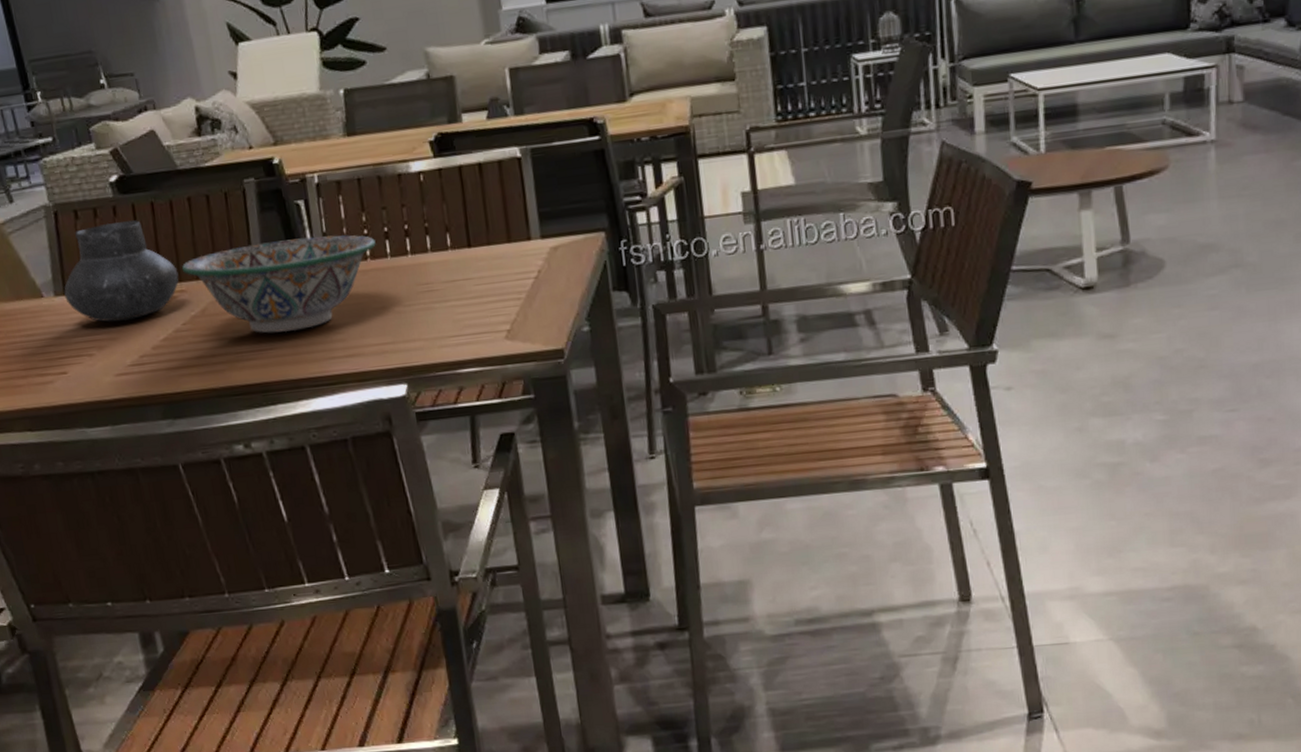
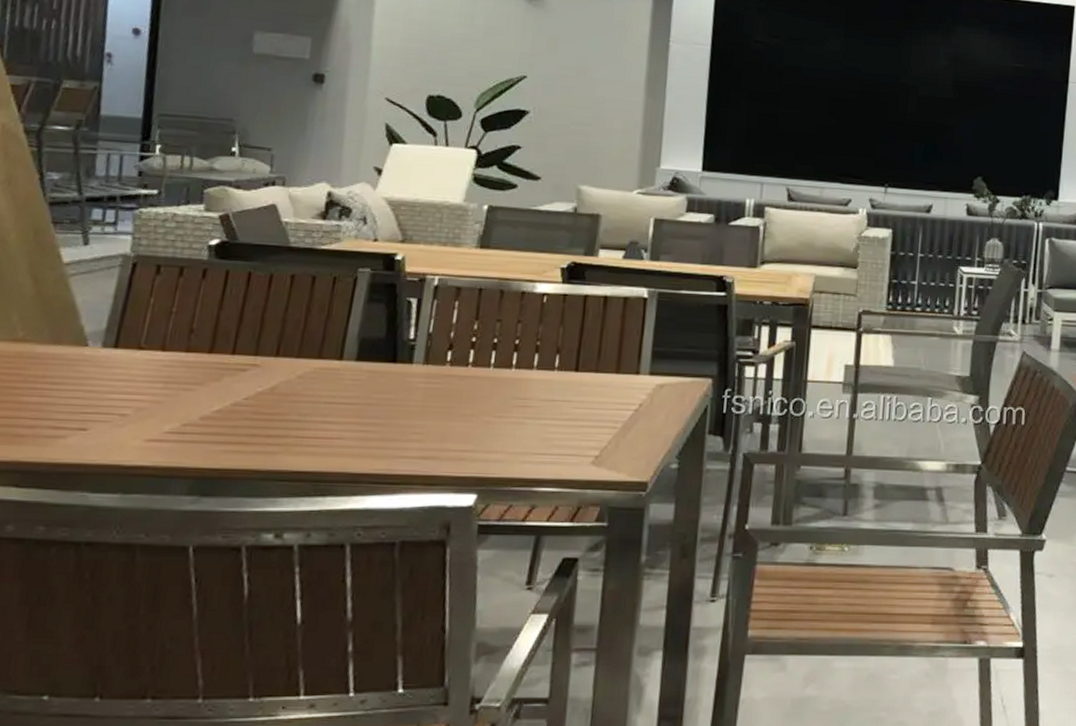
vase: present [64,220,179,322] -> none [114,284,257,385]
decorative bowl: present [181,235,376,333] -> none [261,331,482,424]

